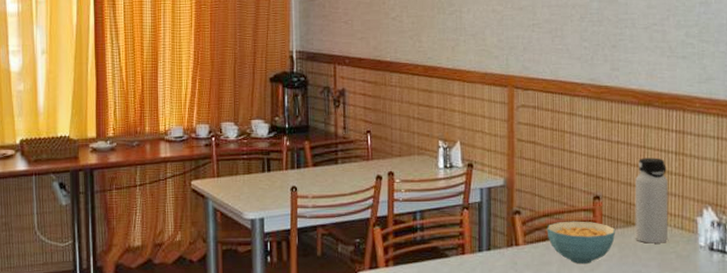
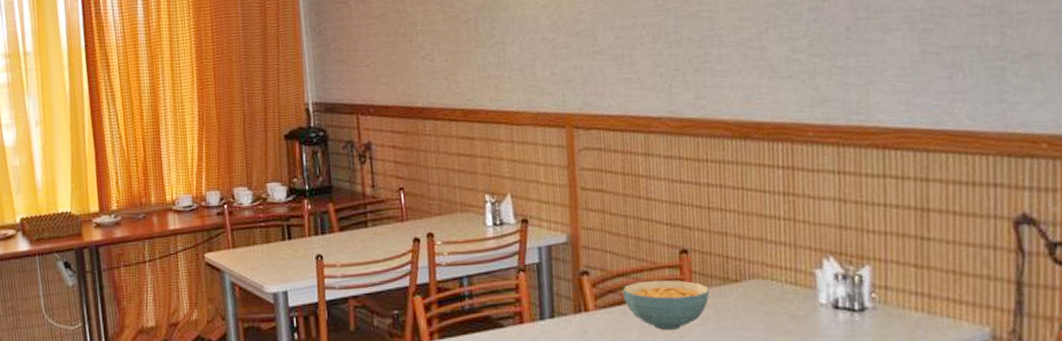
water bottle: present [635,158,669,244] -> none [732,200,778,303]

